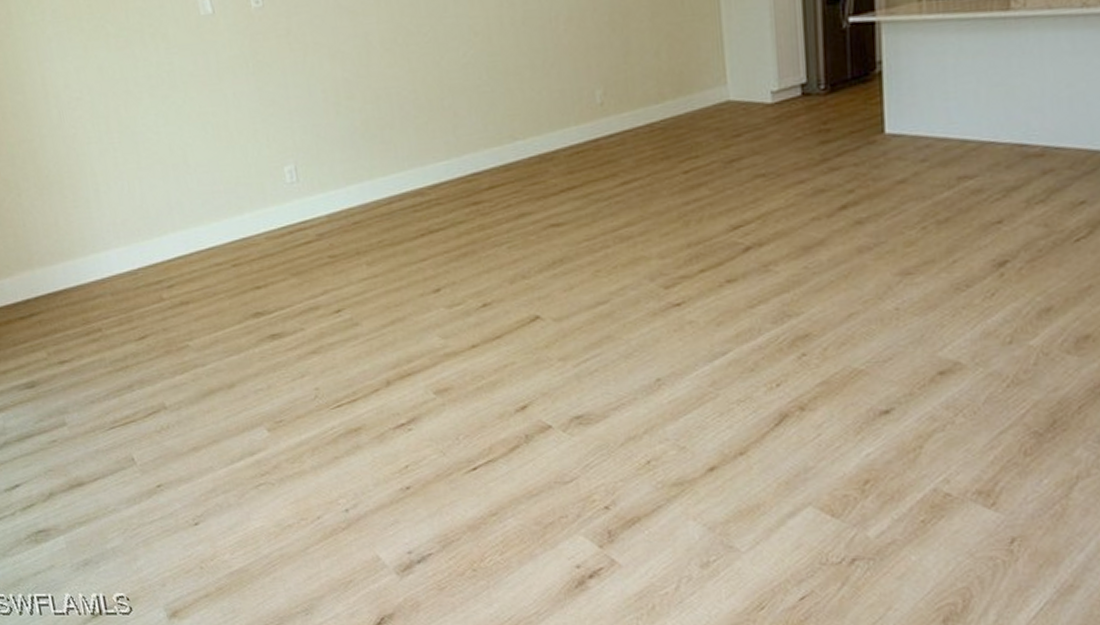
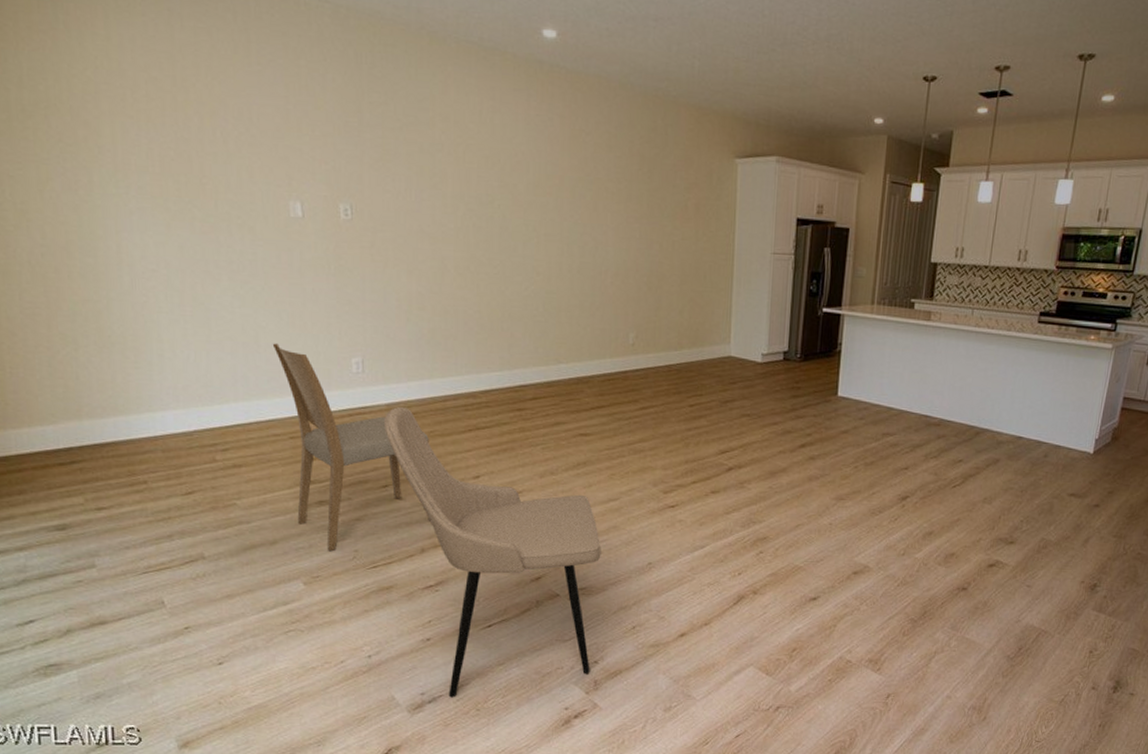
dining chair: none [201,161,392,392] -> present [272,343,431,552]
dining chair: none [326,217,601,556] -> present [383,407,601,698]

